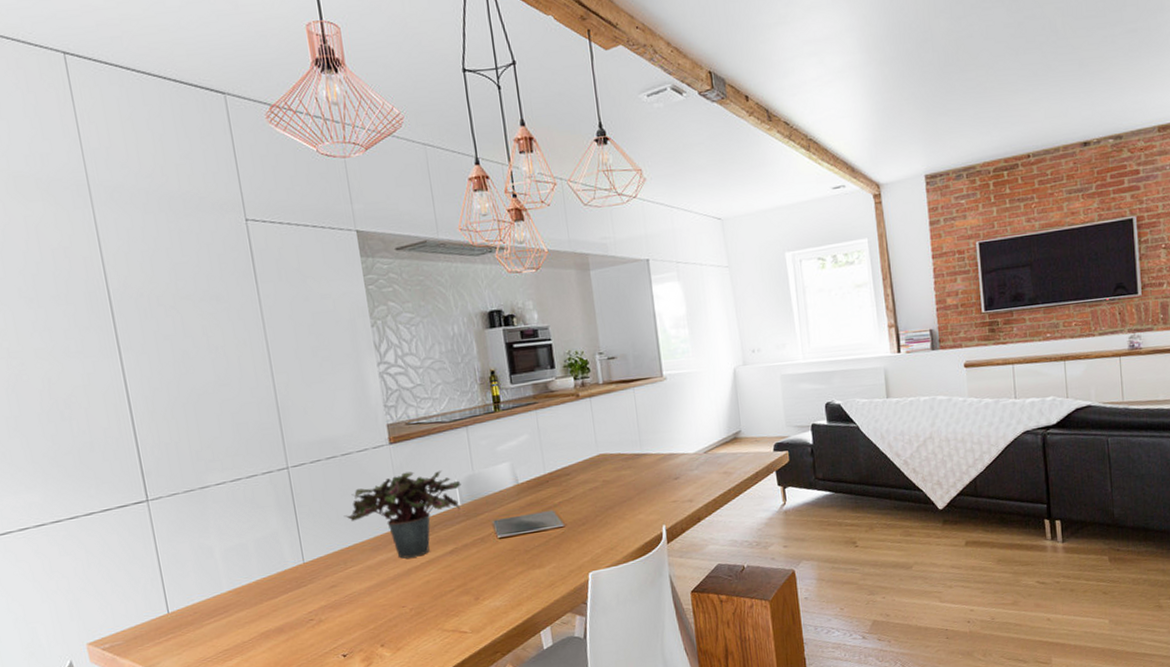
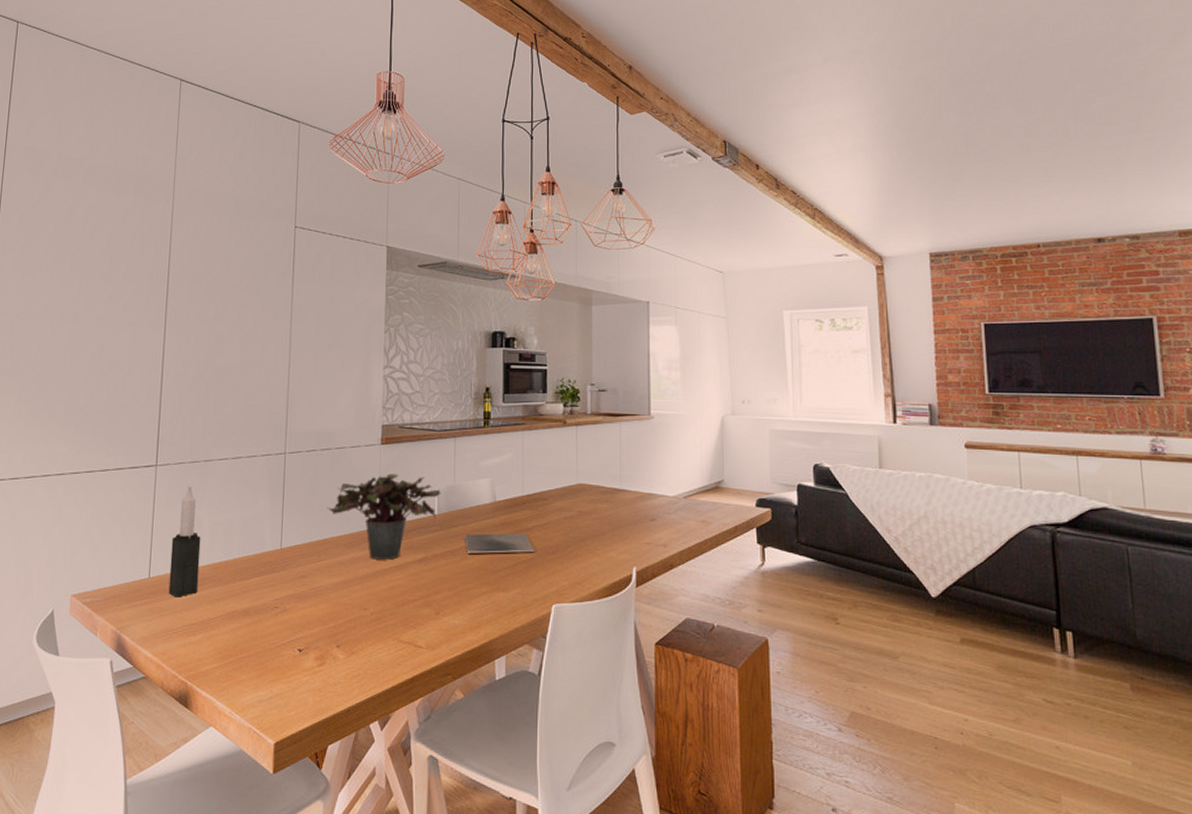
candle: none [183,515,225,628] -> present [168,485,201,598]

